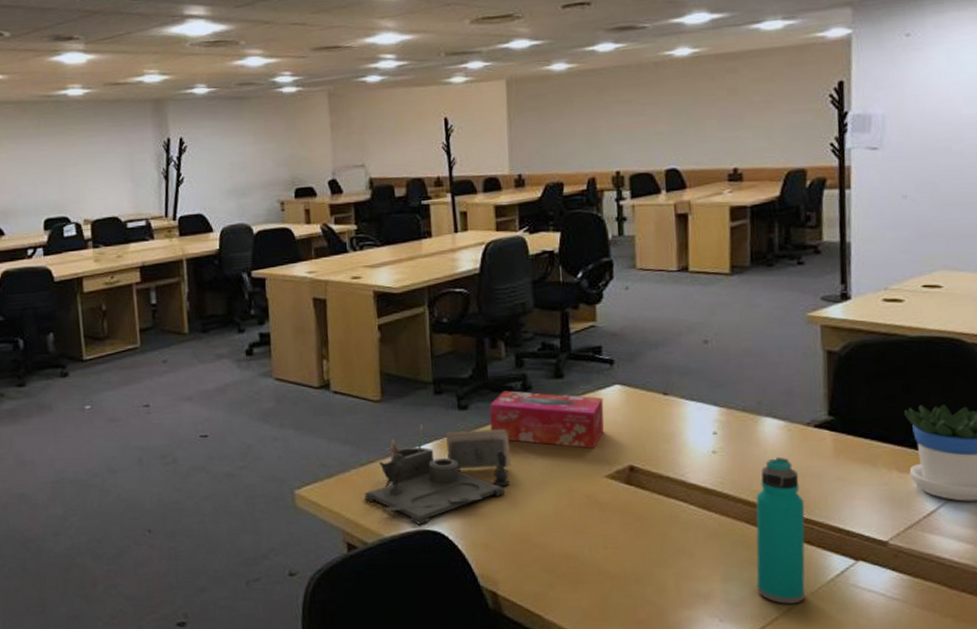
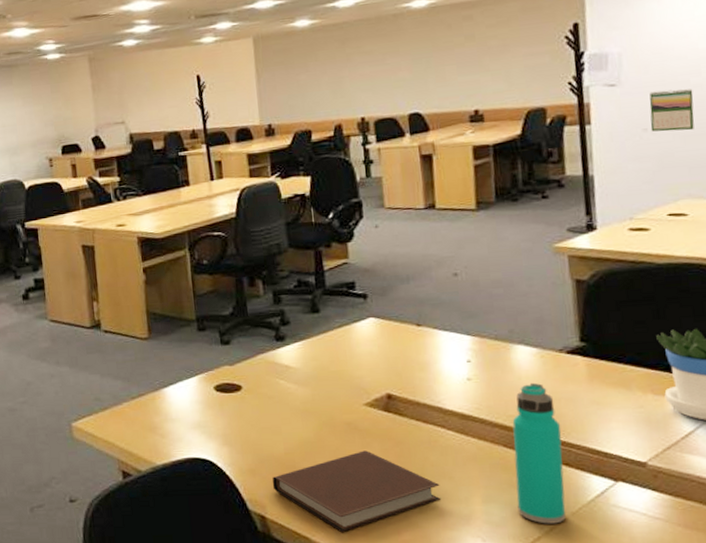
desk organizer: present [364,423,511,525] -> none [136,358,273,453]
tissue box: present [490,391,604,448] -> none [250,326,361,378]
notebook: none [506,525,679,610] -> present [272,450,440,532]
calendar: none [910,156,955,200] -> present [649,89,695,132]

